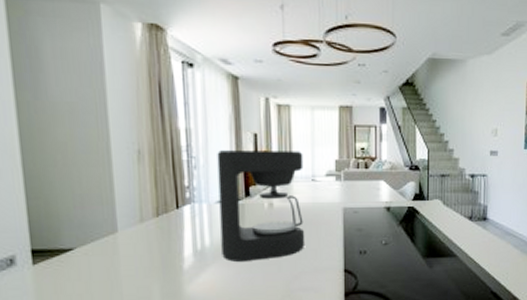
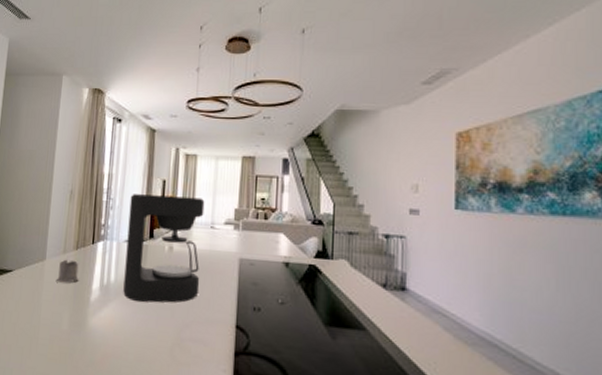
tea glass holder: none [137,228,166,255] -> present [57,259,79,283]

